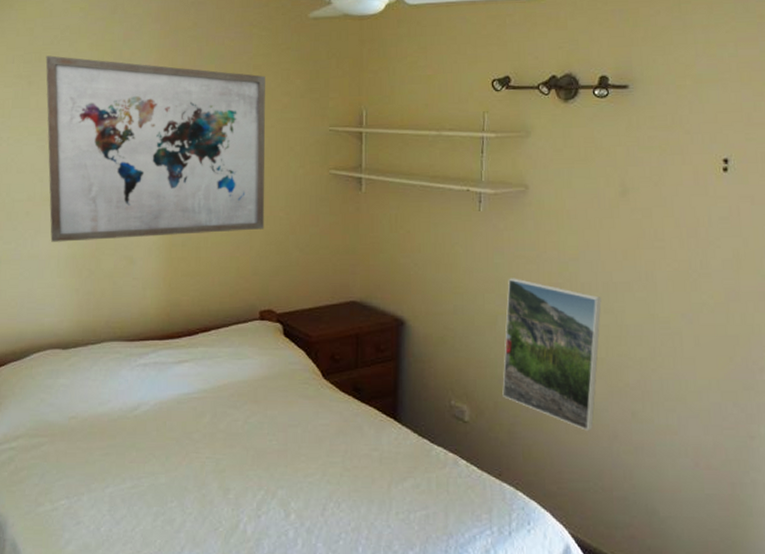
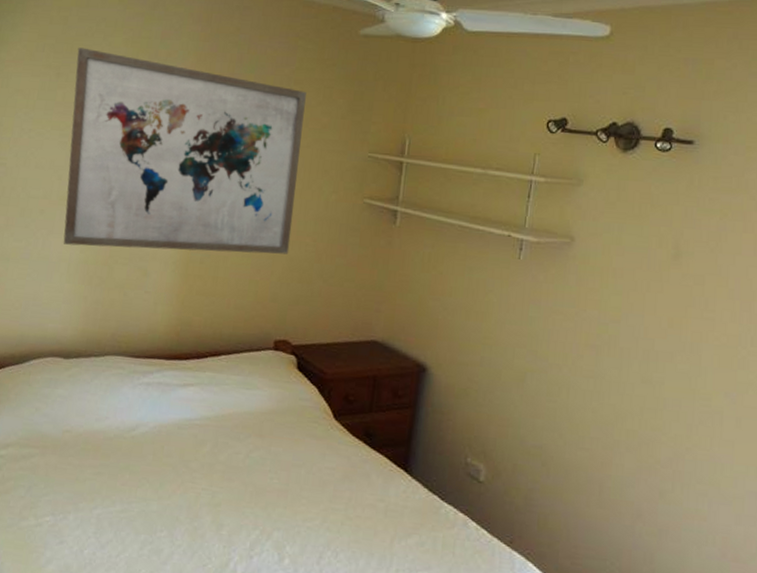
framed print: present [502,278,602,431] -> none [523,334,640,506]

